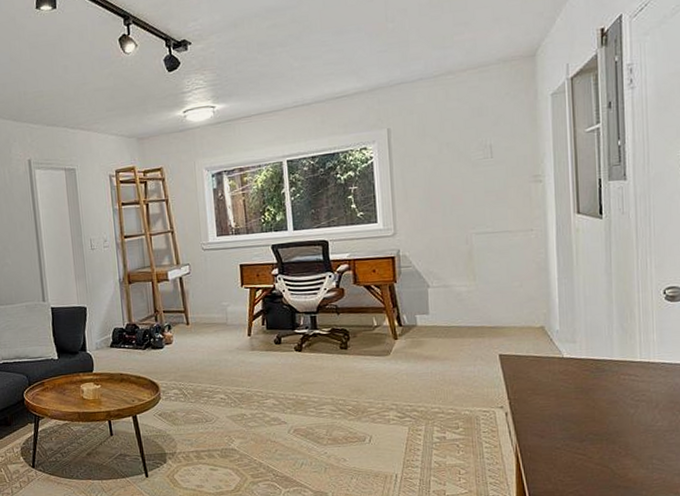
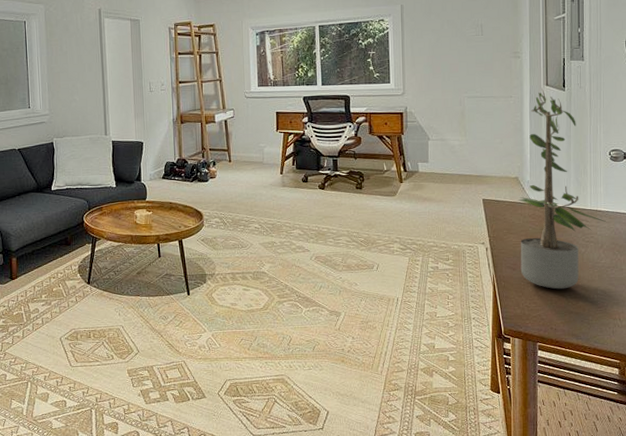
potted plant: none [545,216,661,459] -> present [518,87,606,289]

